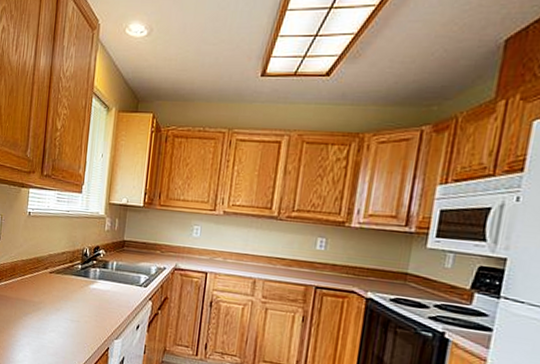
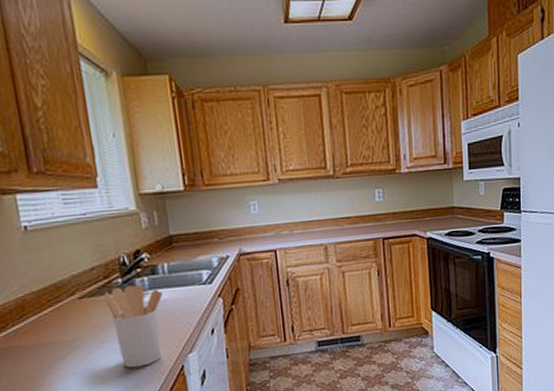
utensil holder: none [66,271,107,339] -> present [104,284,162,368]

